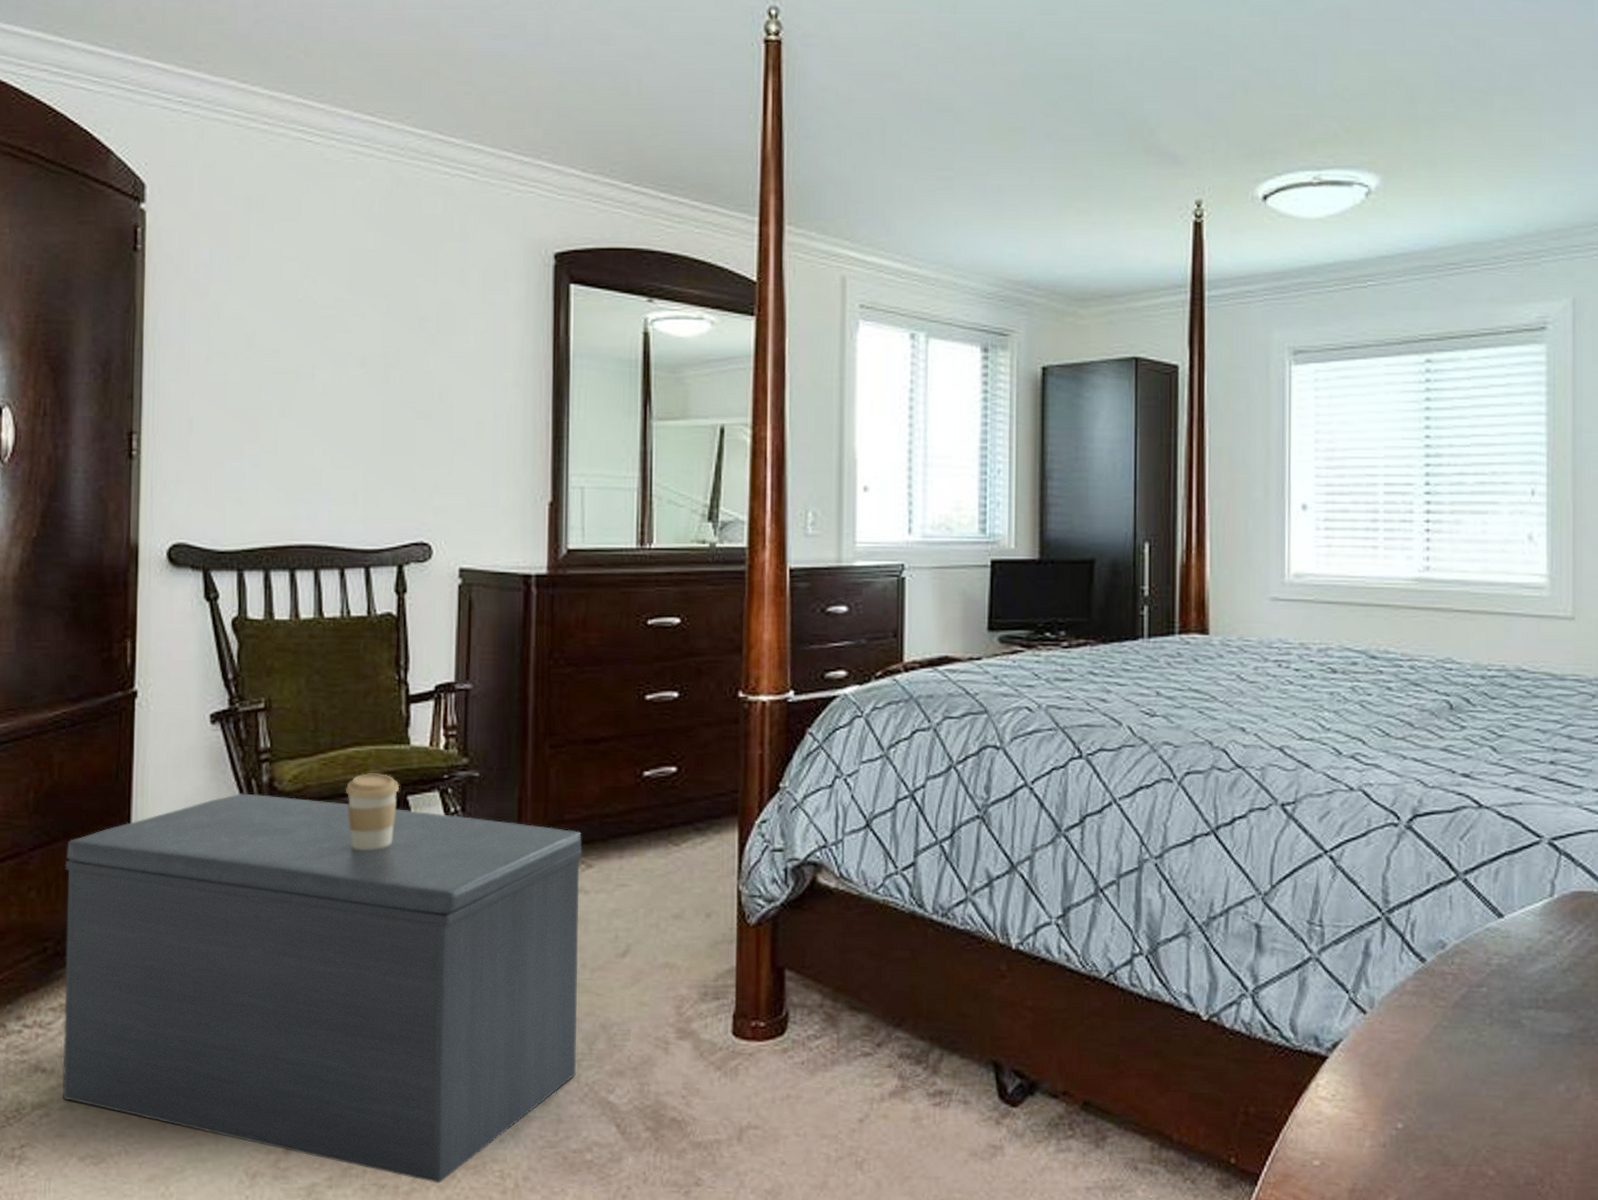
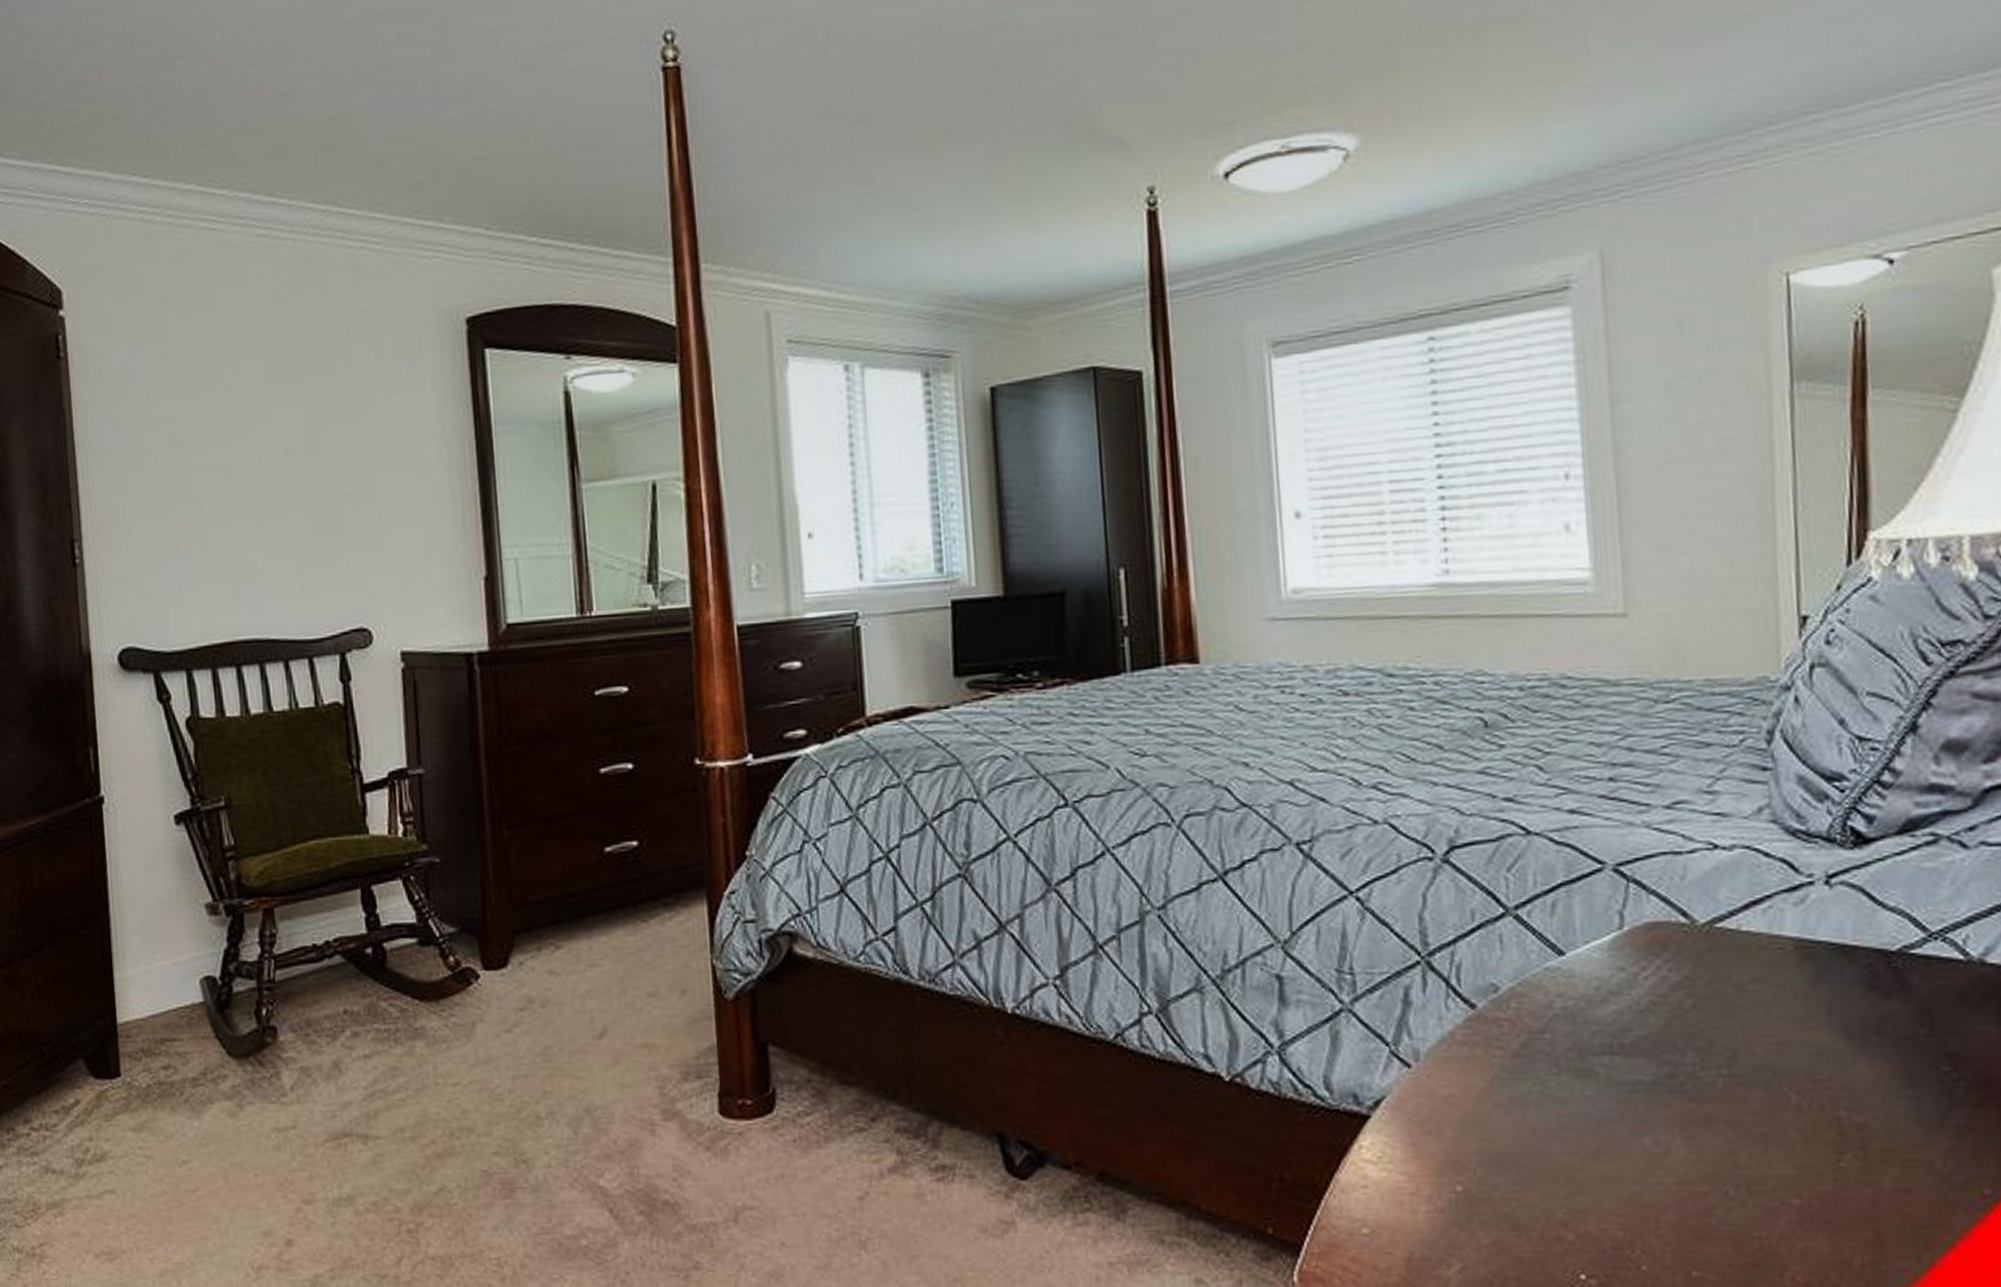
bench: present [62,793,583,1183] -> none [53,892,563,1272]
coffee cup: present [345,773,400,850] -> none [310,865,363,943]

